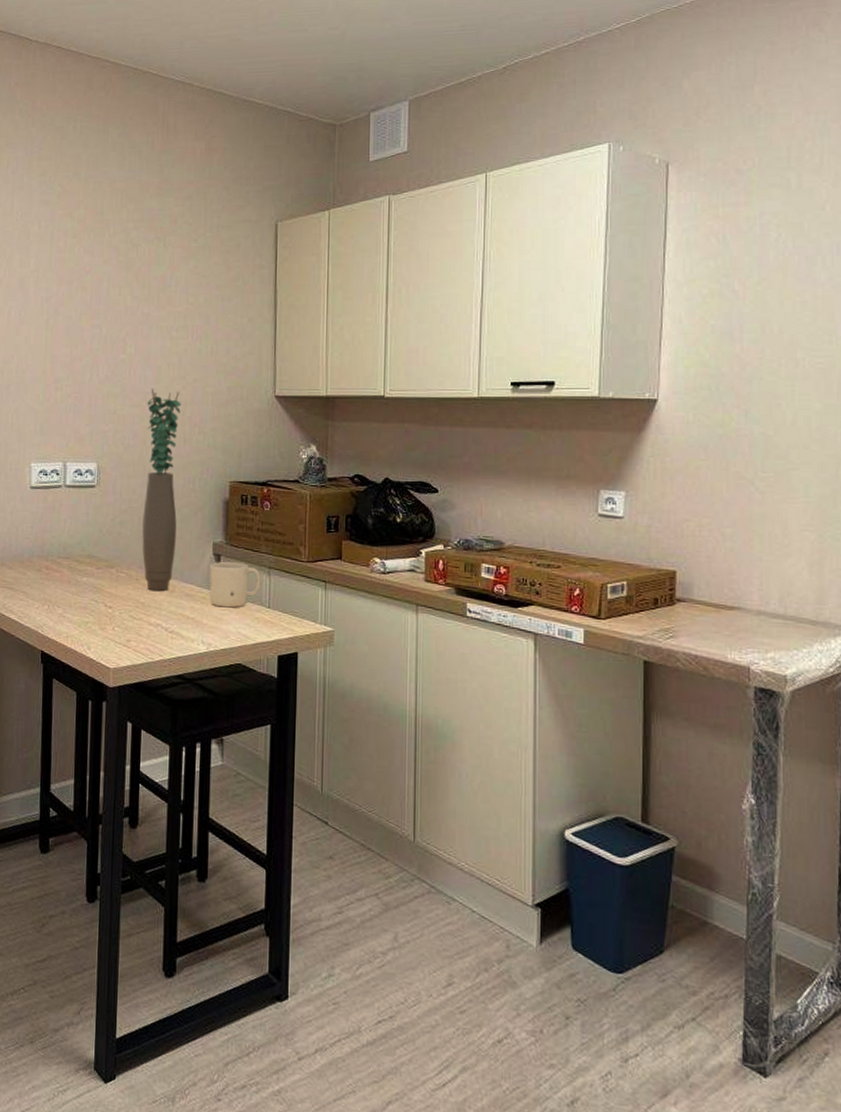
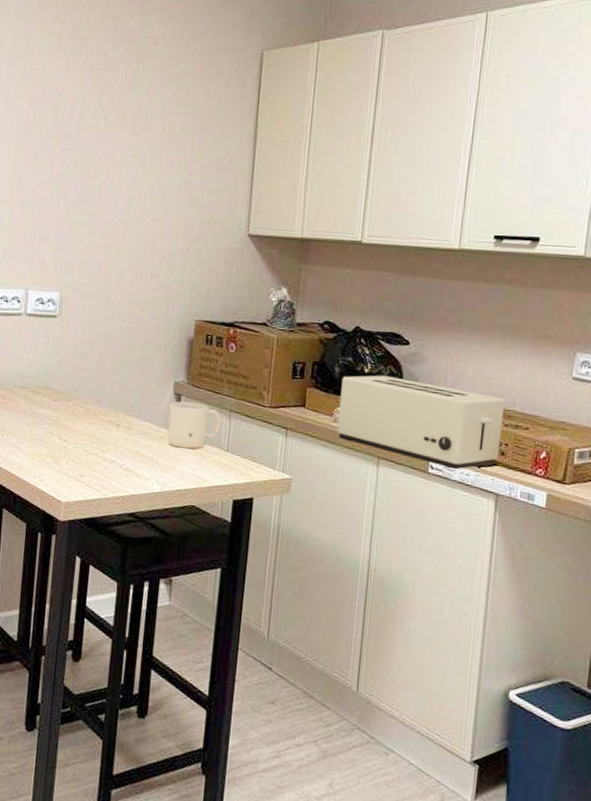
vase: present [142,389,181,591] -> none [101,219,151,428]
toaster: none [374,523,534,612] -> present [337,375,504,470]

